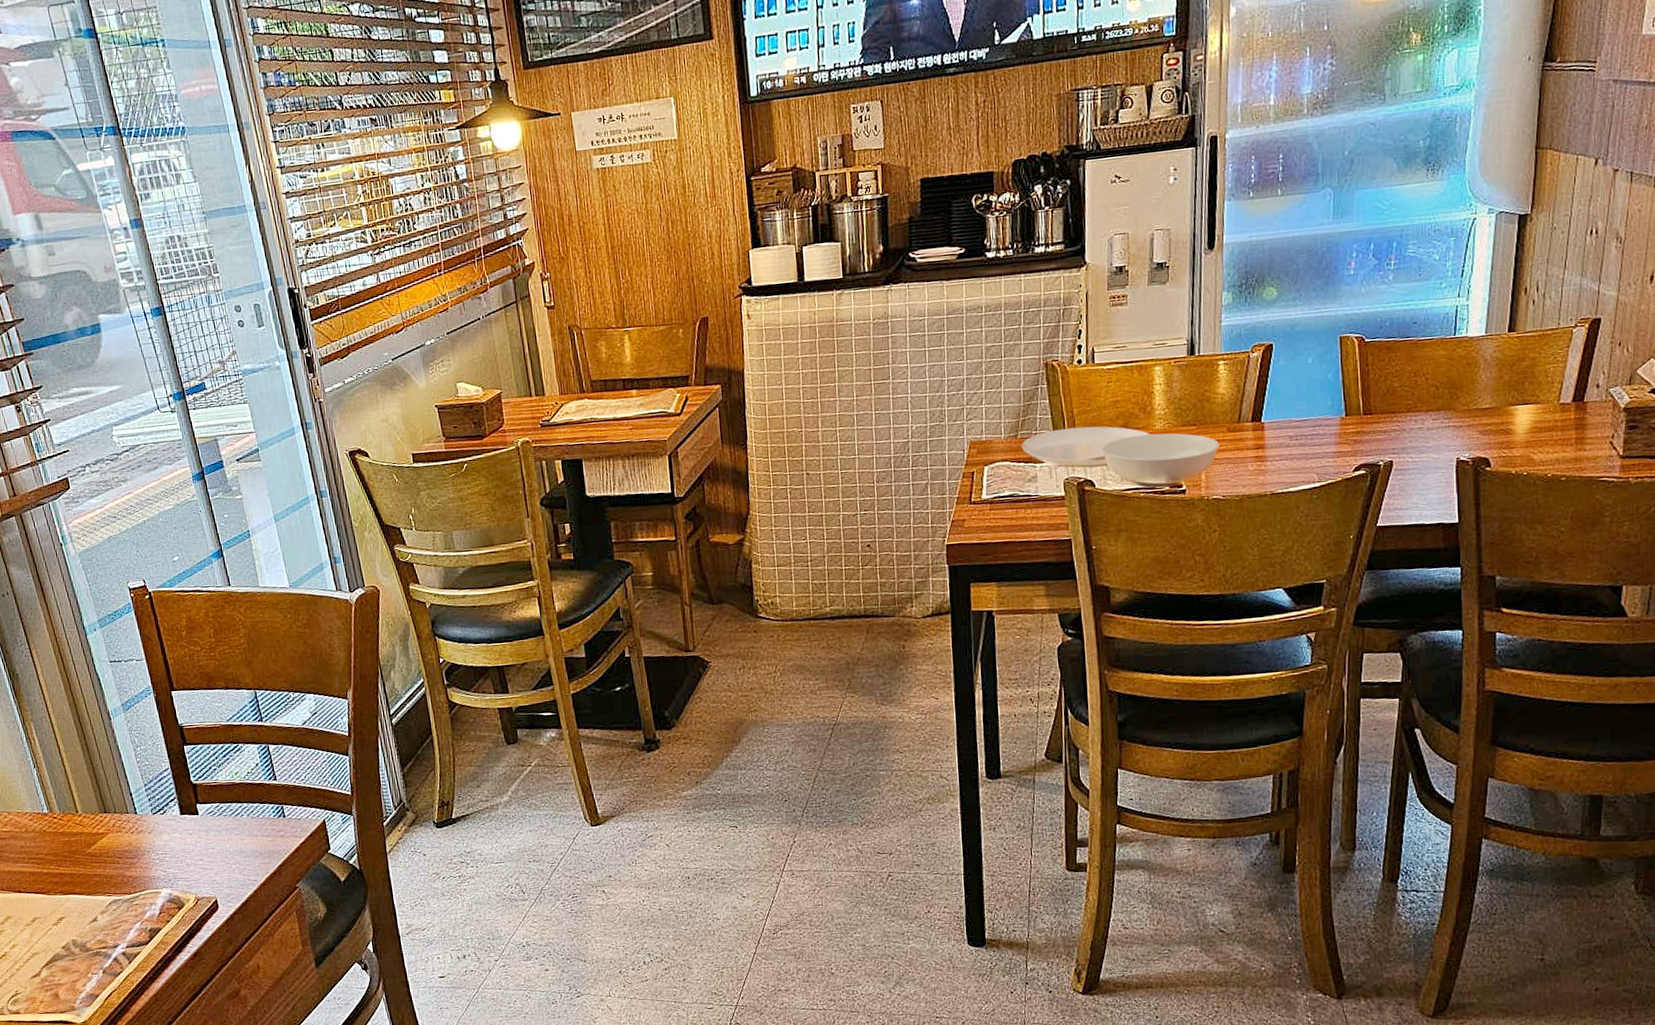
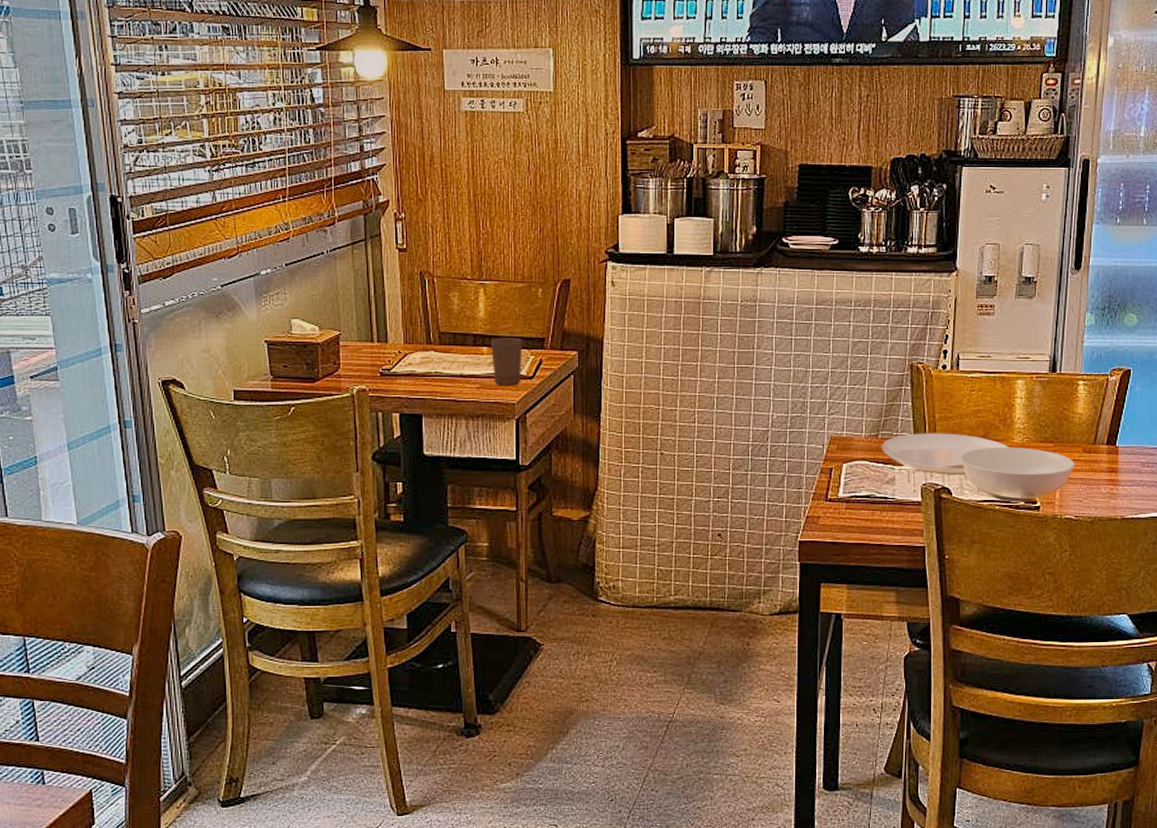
cup: none [639,378,670,425] -> present [491,338,522,386]

